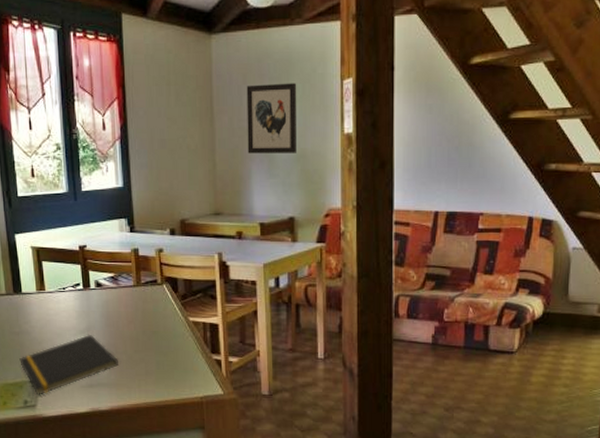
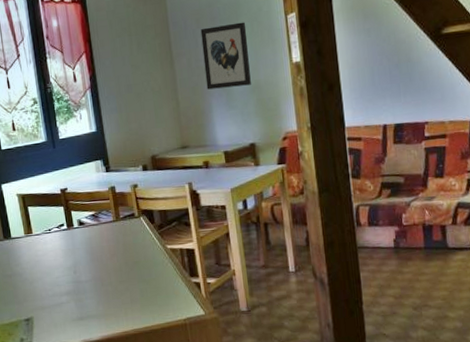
notepad: present [19,334,118,395] -> none [13,270,105,332]

